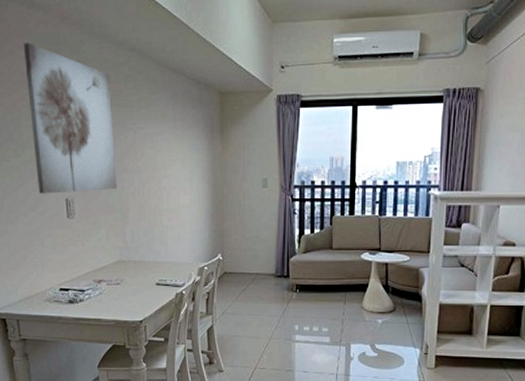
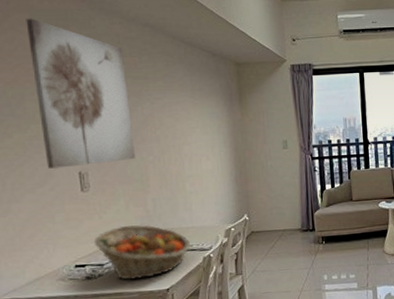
fruit basket: none [76,254,164,309] -> present [93,224,190,281]

